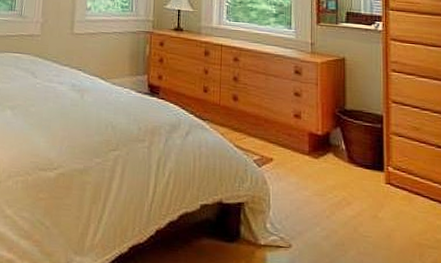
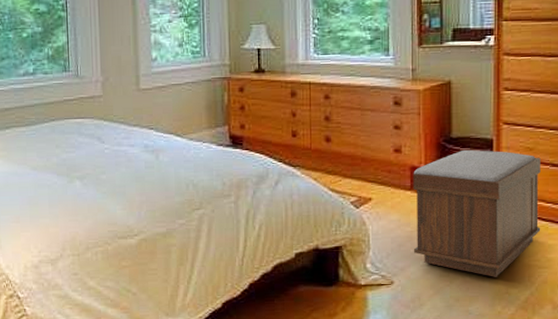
bench: none [310,122,429,252] -> present [413,149,541,277]

